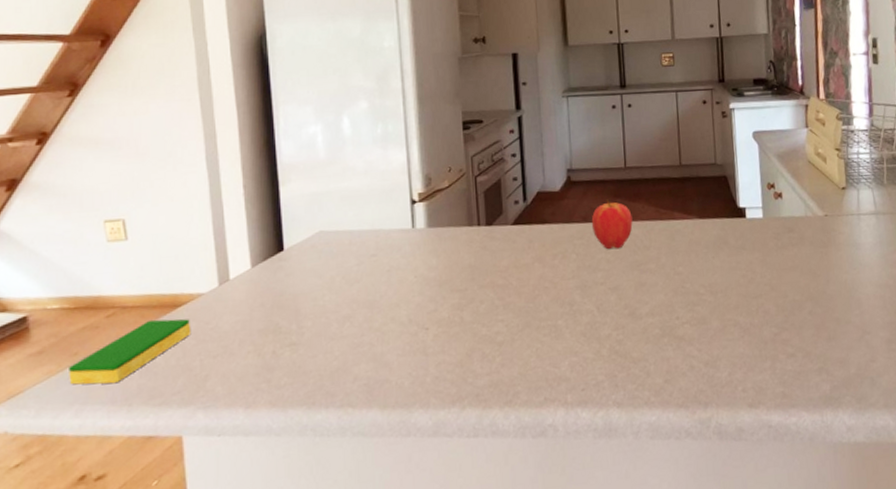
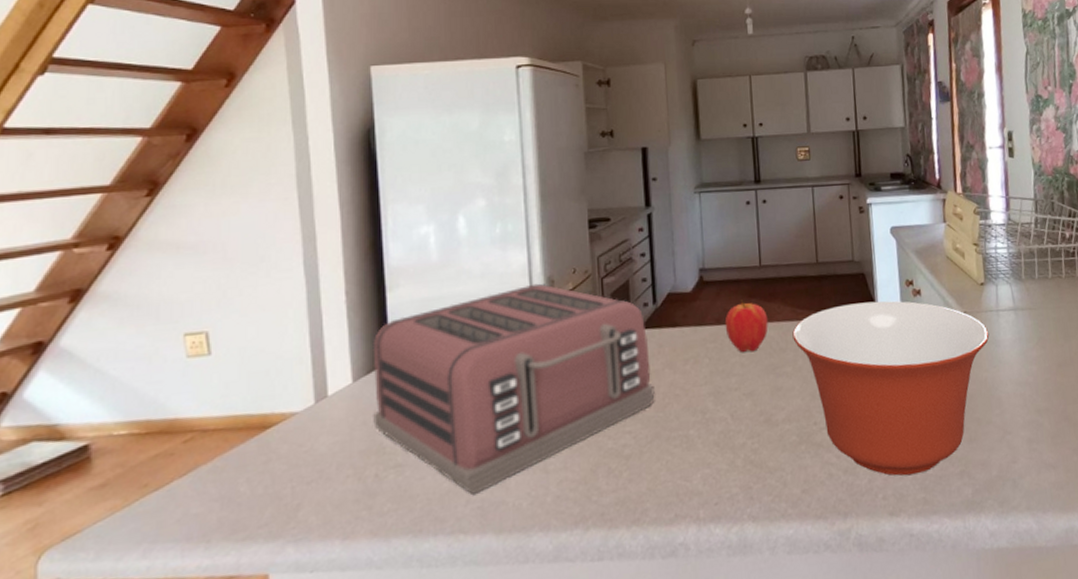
dish sponge: present [69,318,192,385] -> none [137,441,282,521]
toaster: none [268,180,526,372] -> present [372,283,655,494]
mixing bowl: none [656,203,850,371] -> present [792,301,989,476]

